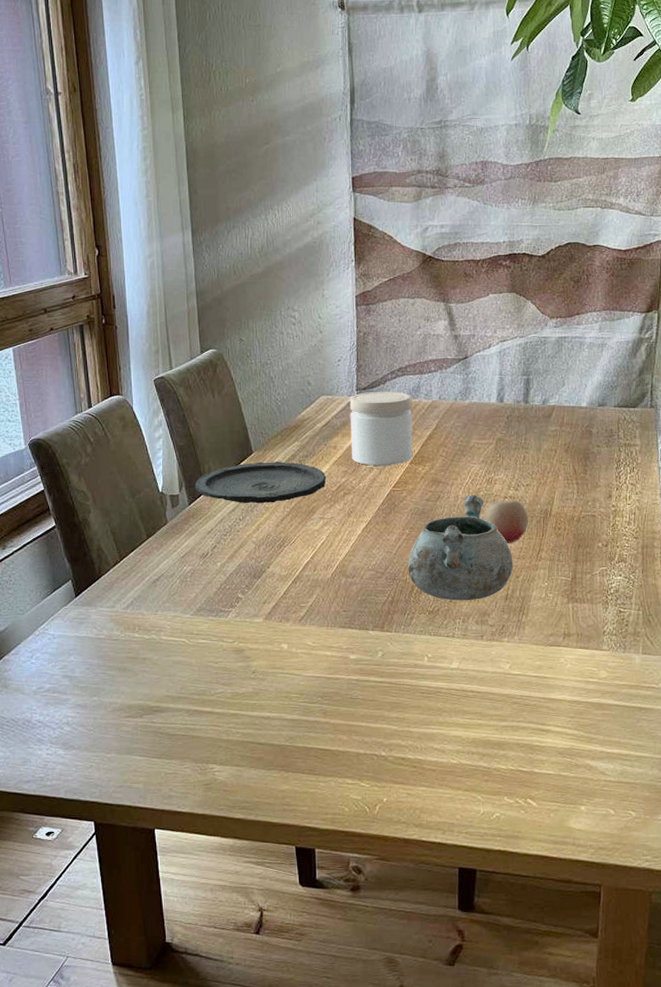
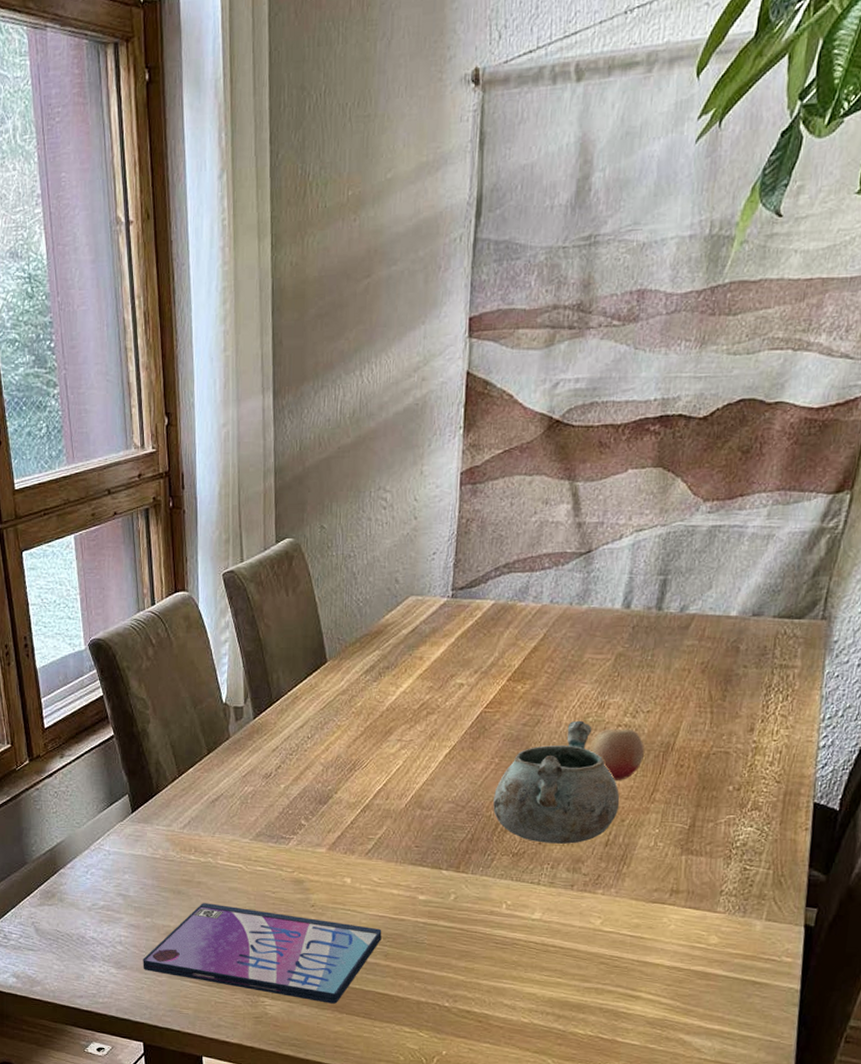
video game case: none [91,677,319,764] -> present [143,903,382,1004]
plate: present [195,462,327,504] -> none [261,673,409,721]
jar: present [349,391,413,466] -> none [439,593,517,682]

